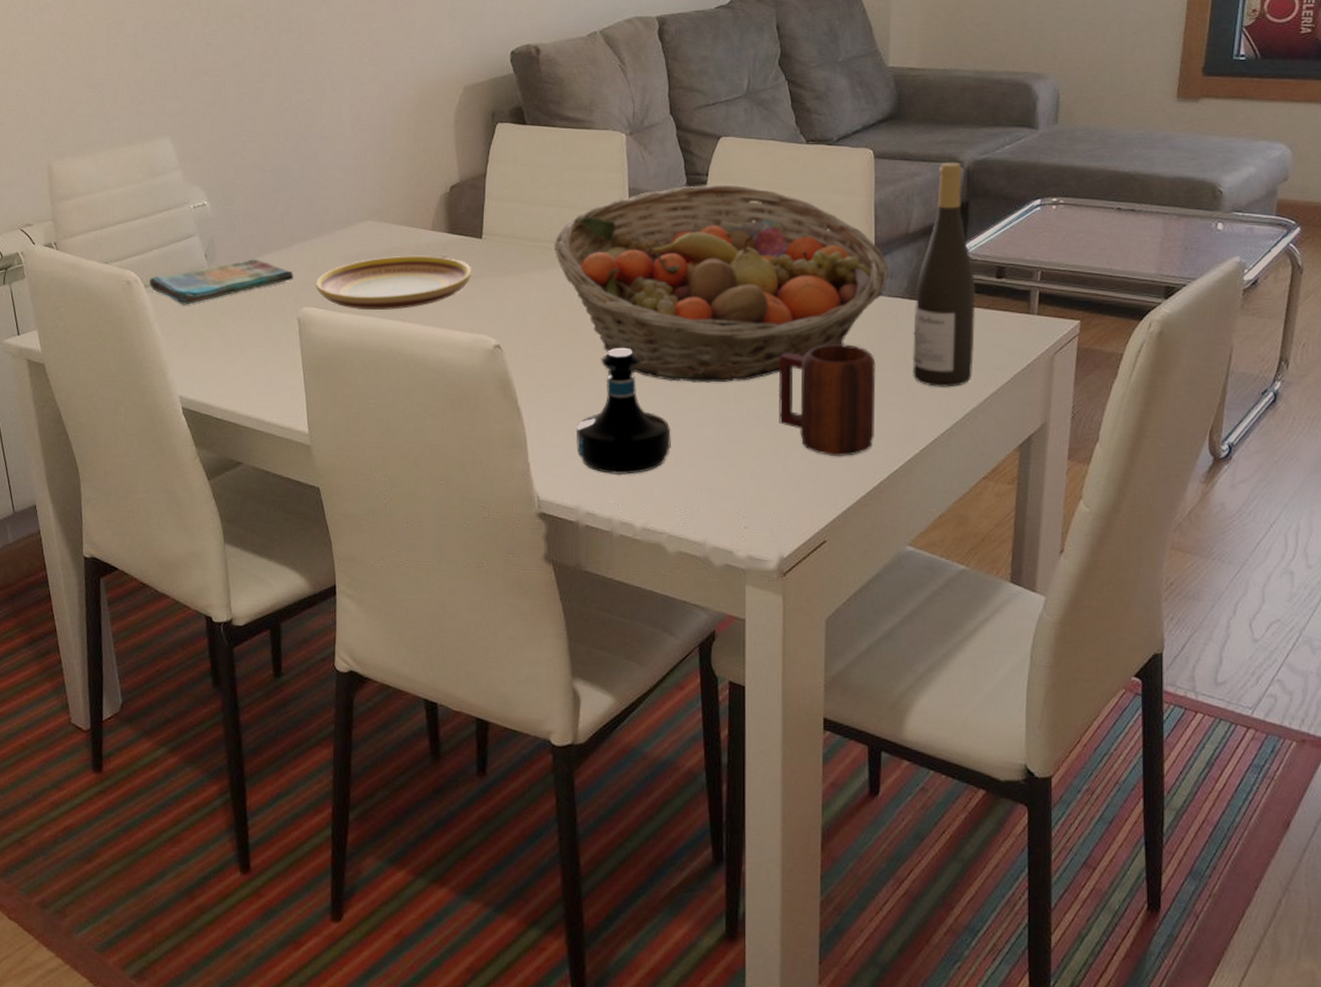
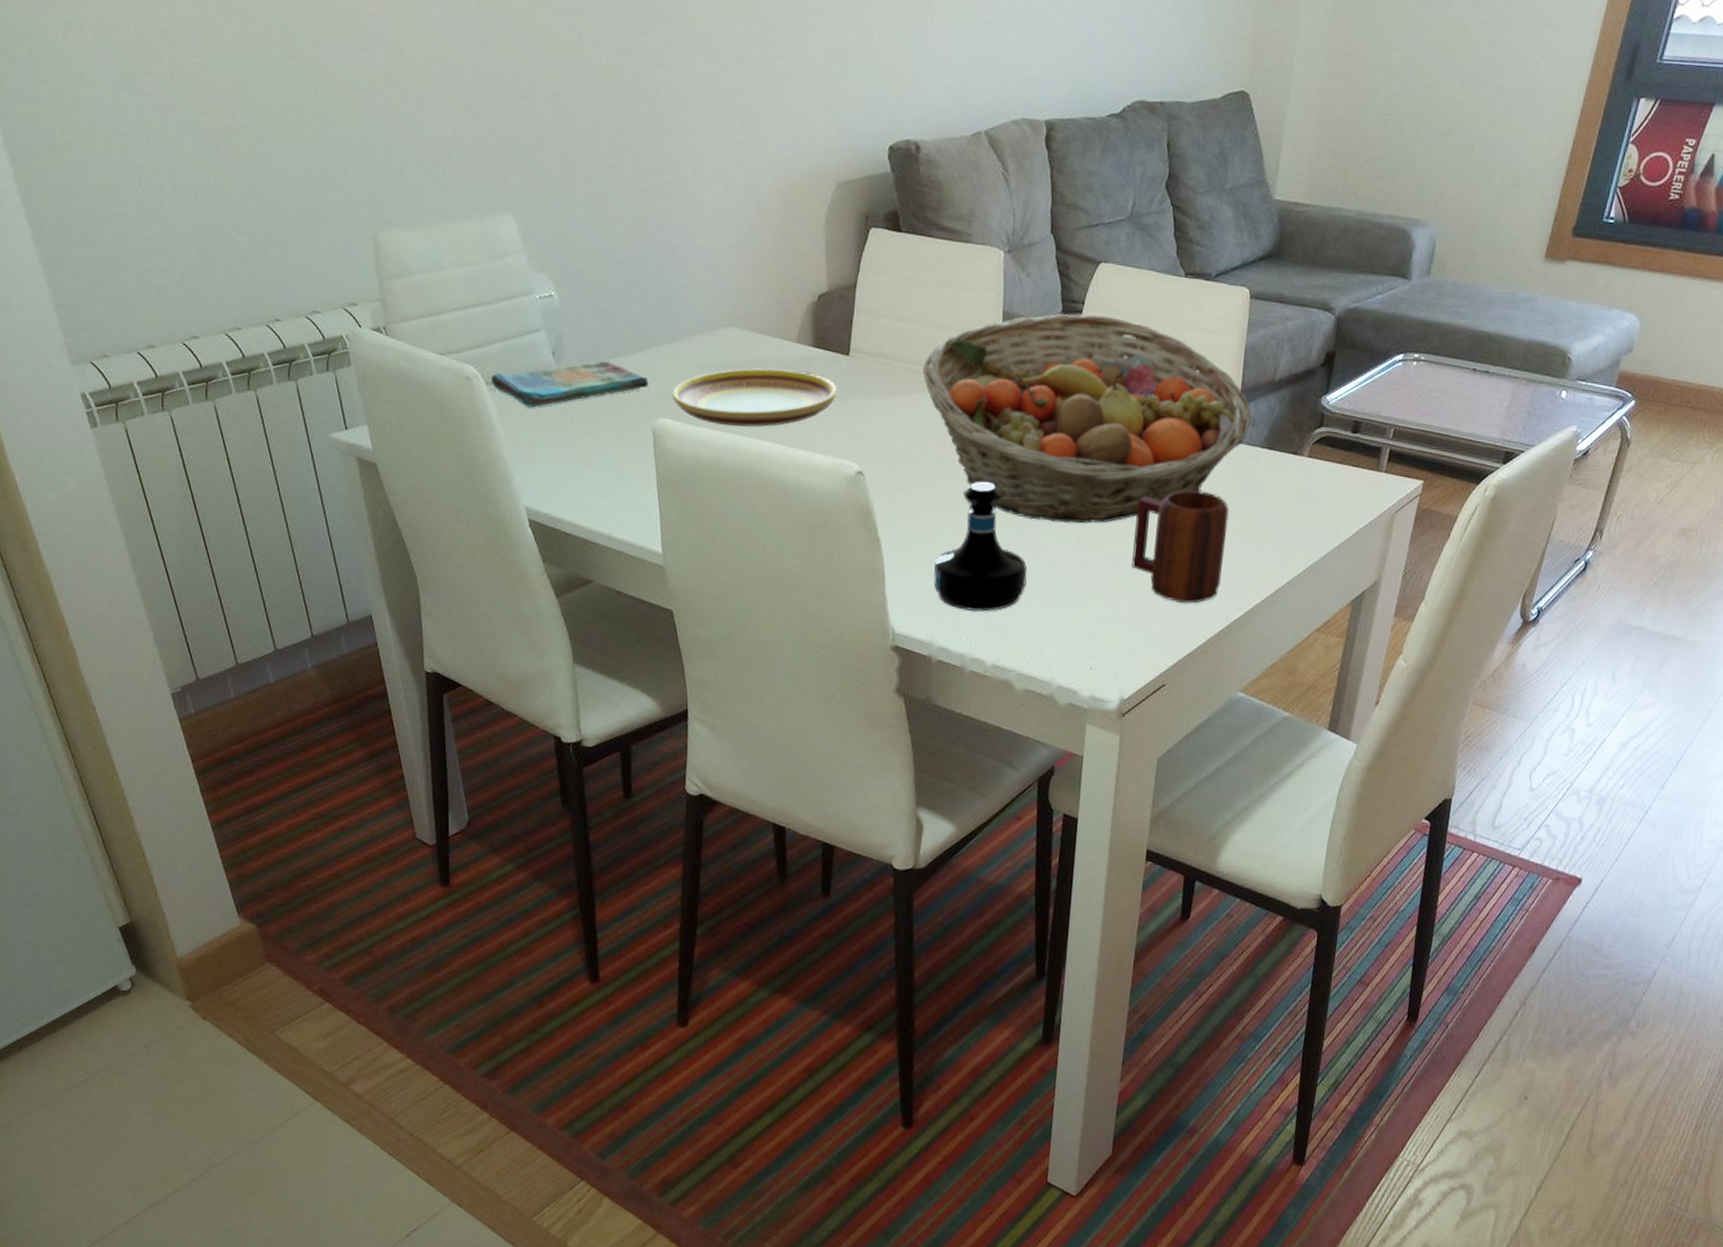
wine bottle: present [912,162,976,387] -> none [1262,307,1333,540]

